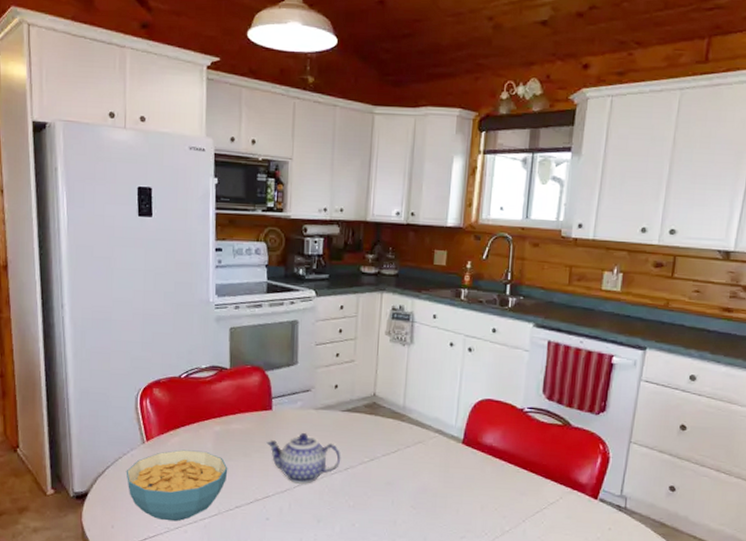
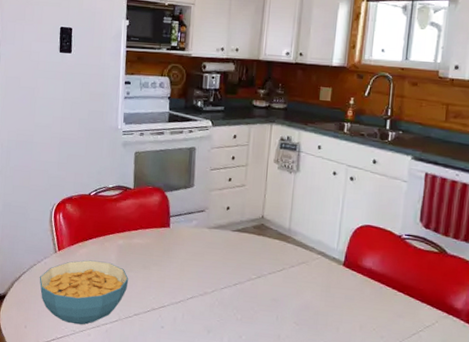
teapot: present [266,433,341,484] -> none [164,249,231,297]

